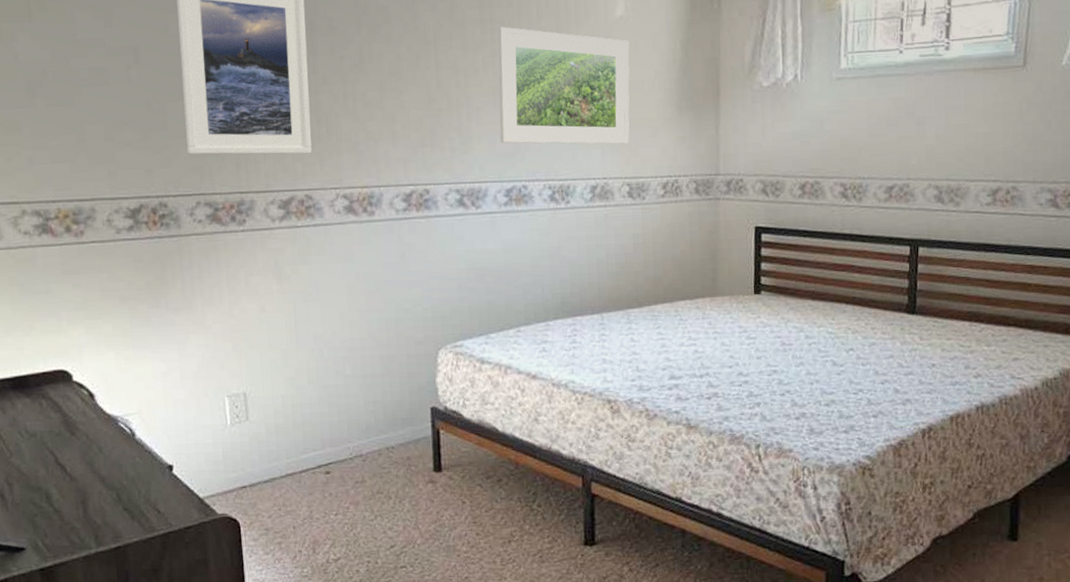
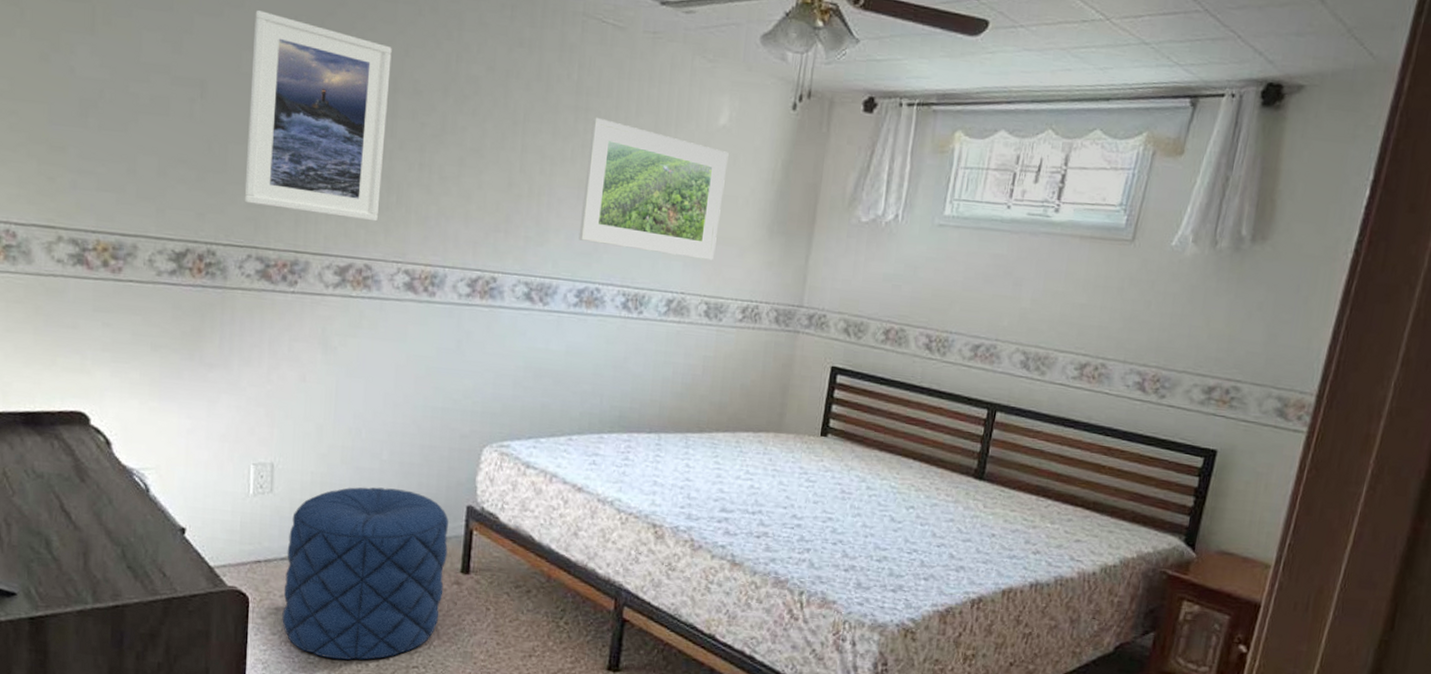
pouf: none [269,400,420,570] -> present [282,487,448,660]

